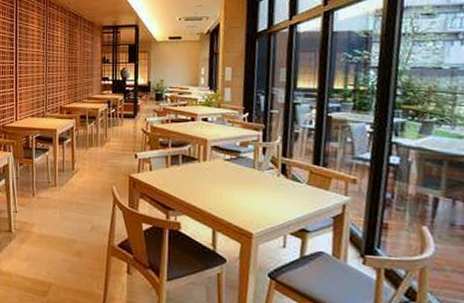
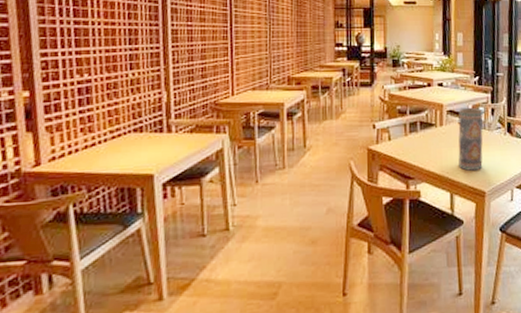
vase: none [222,144,253,211] -> present [458,107,483,172]

